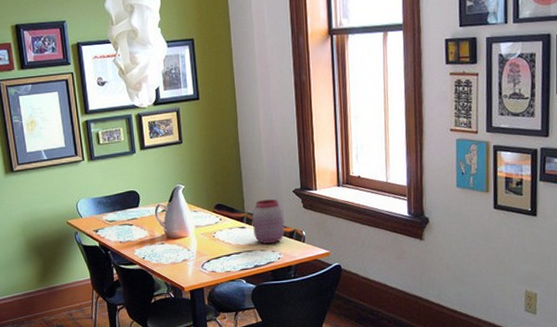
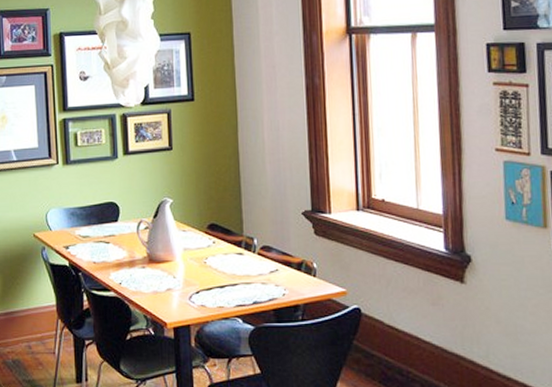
jar: present [252,199,285,244] -> none [252,222,292,275]

